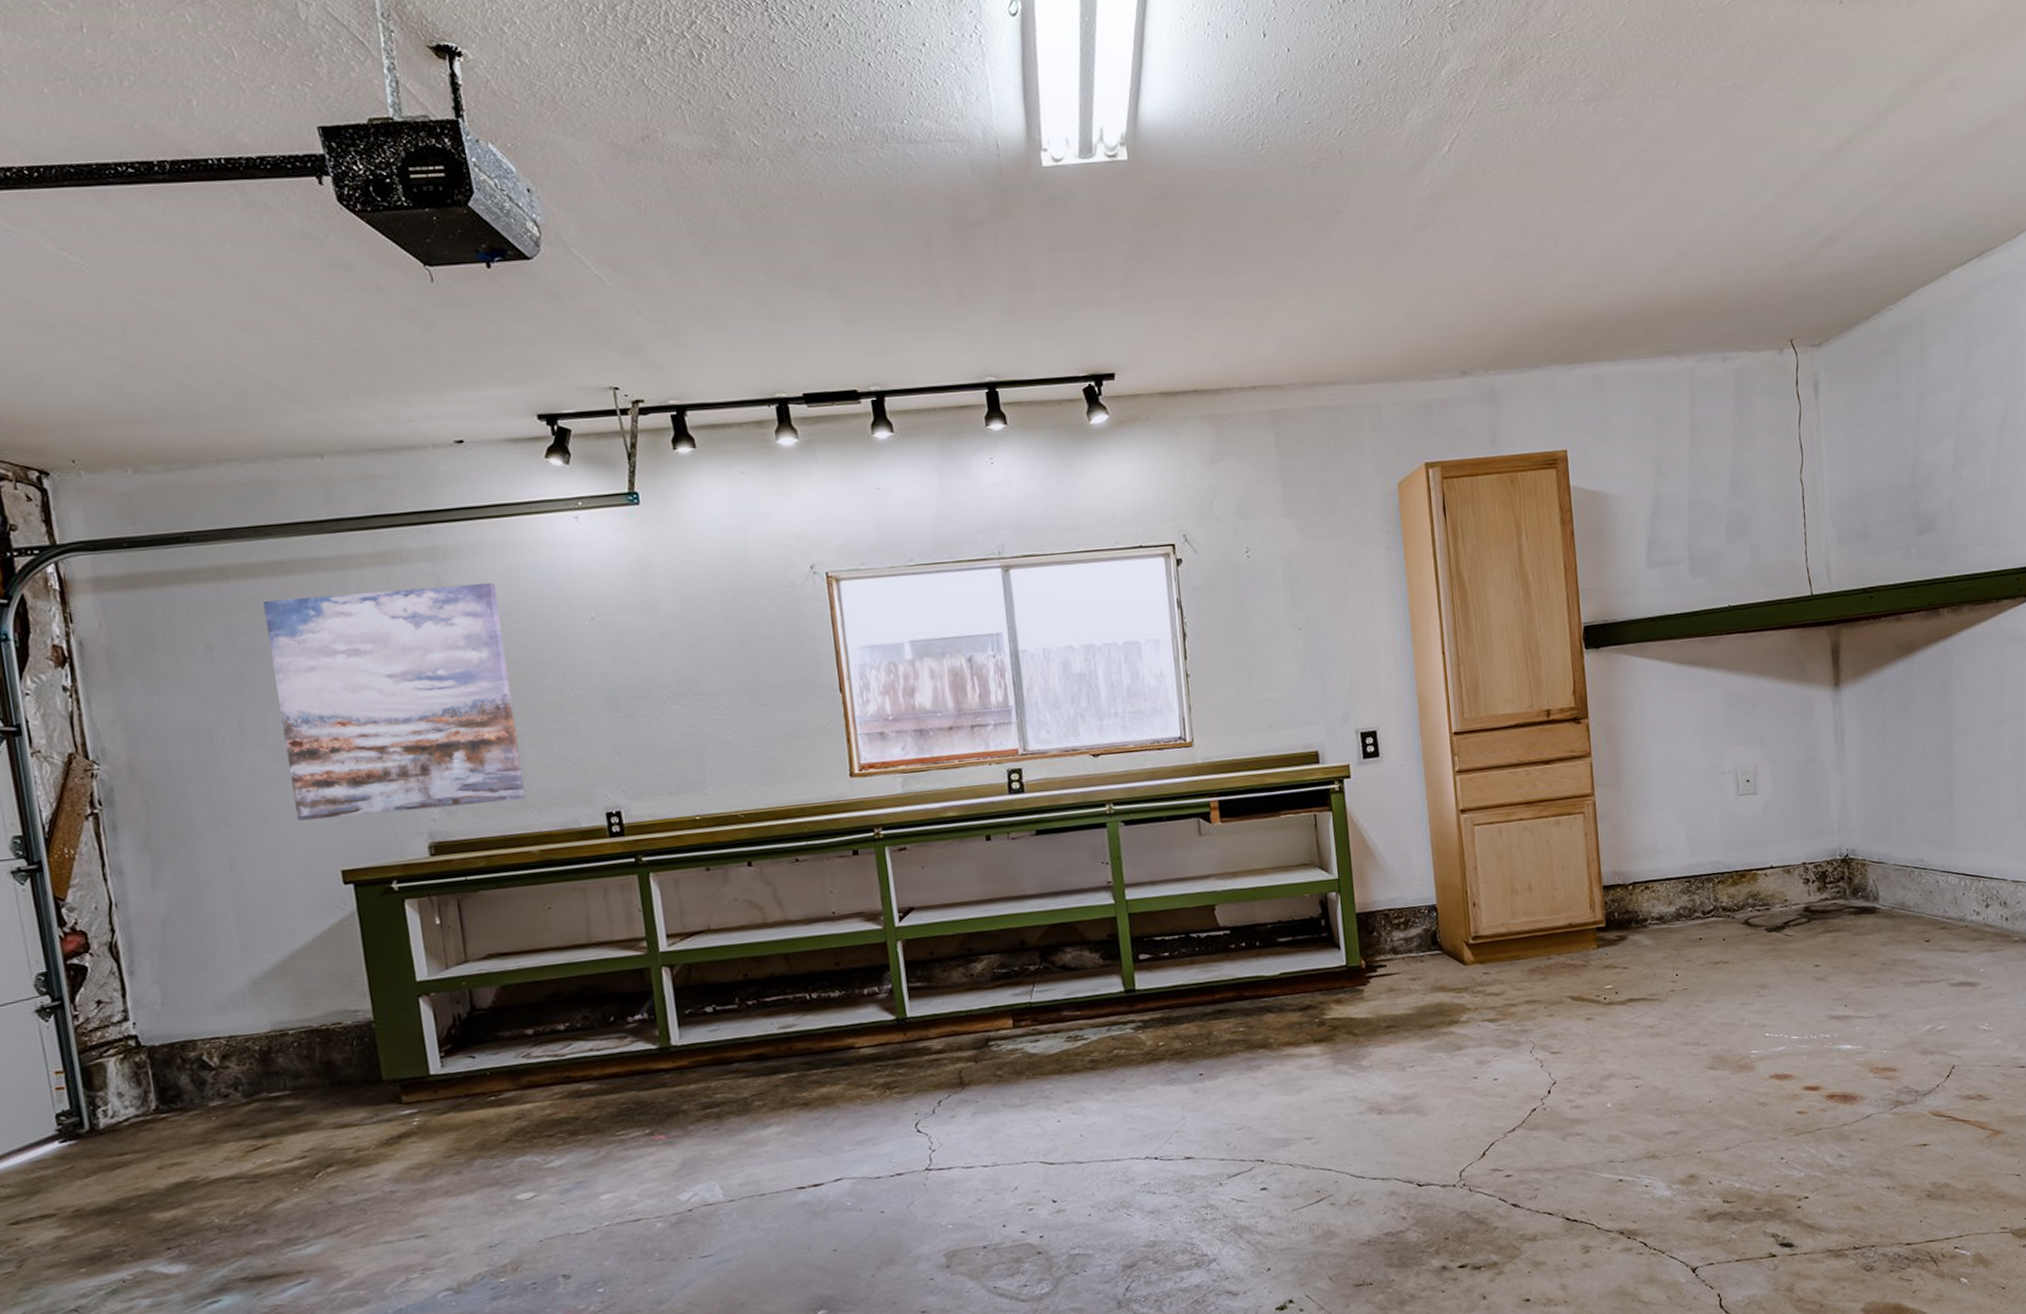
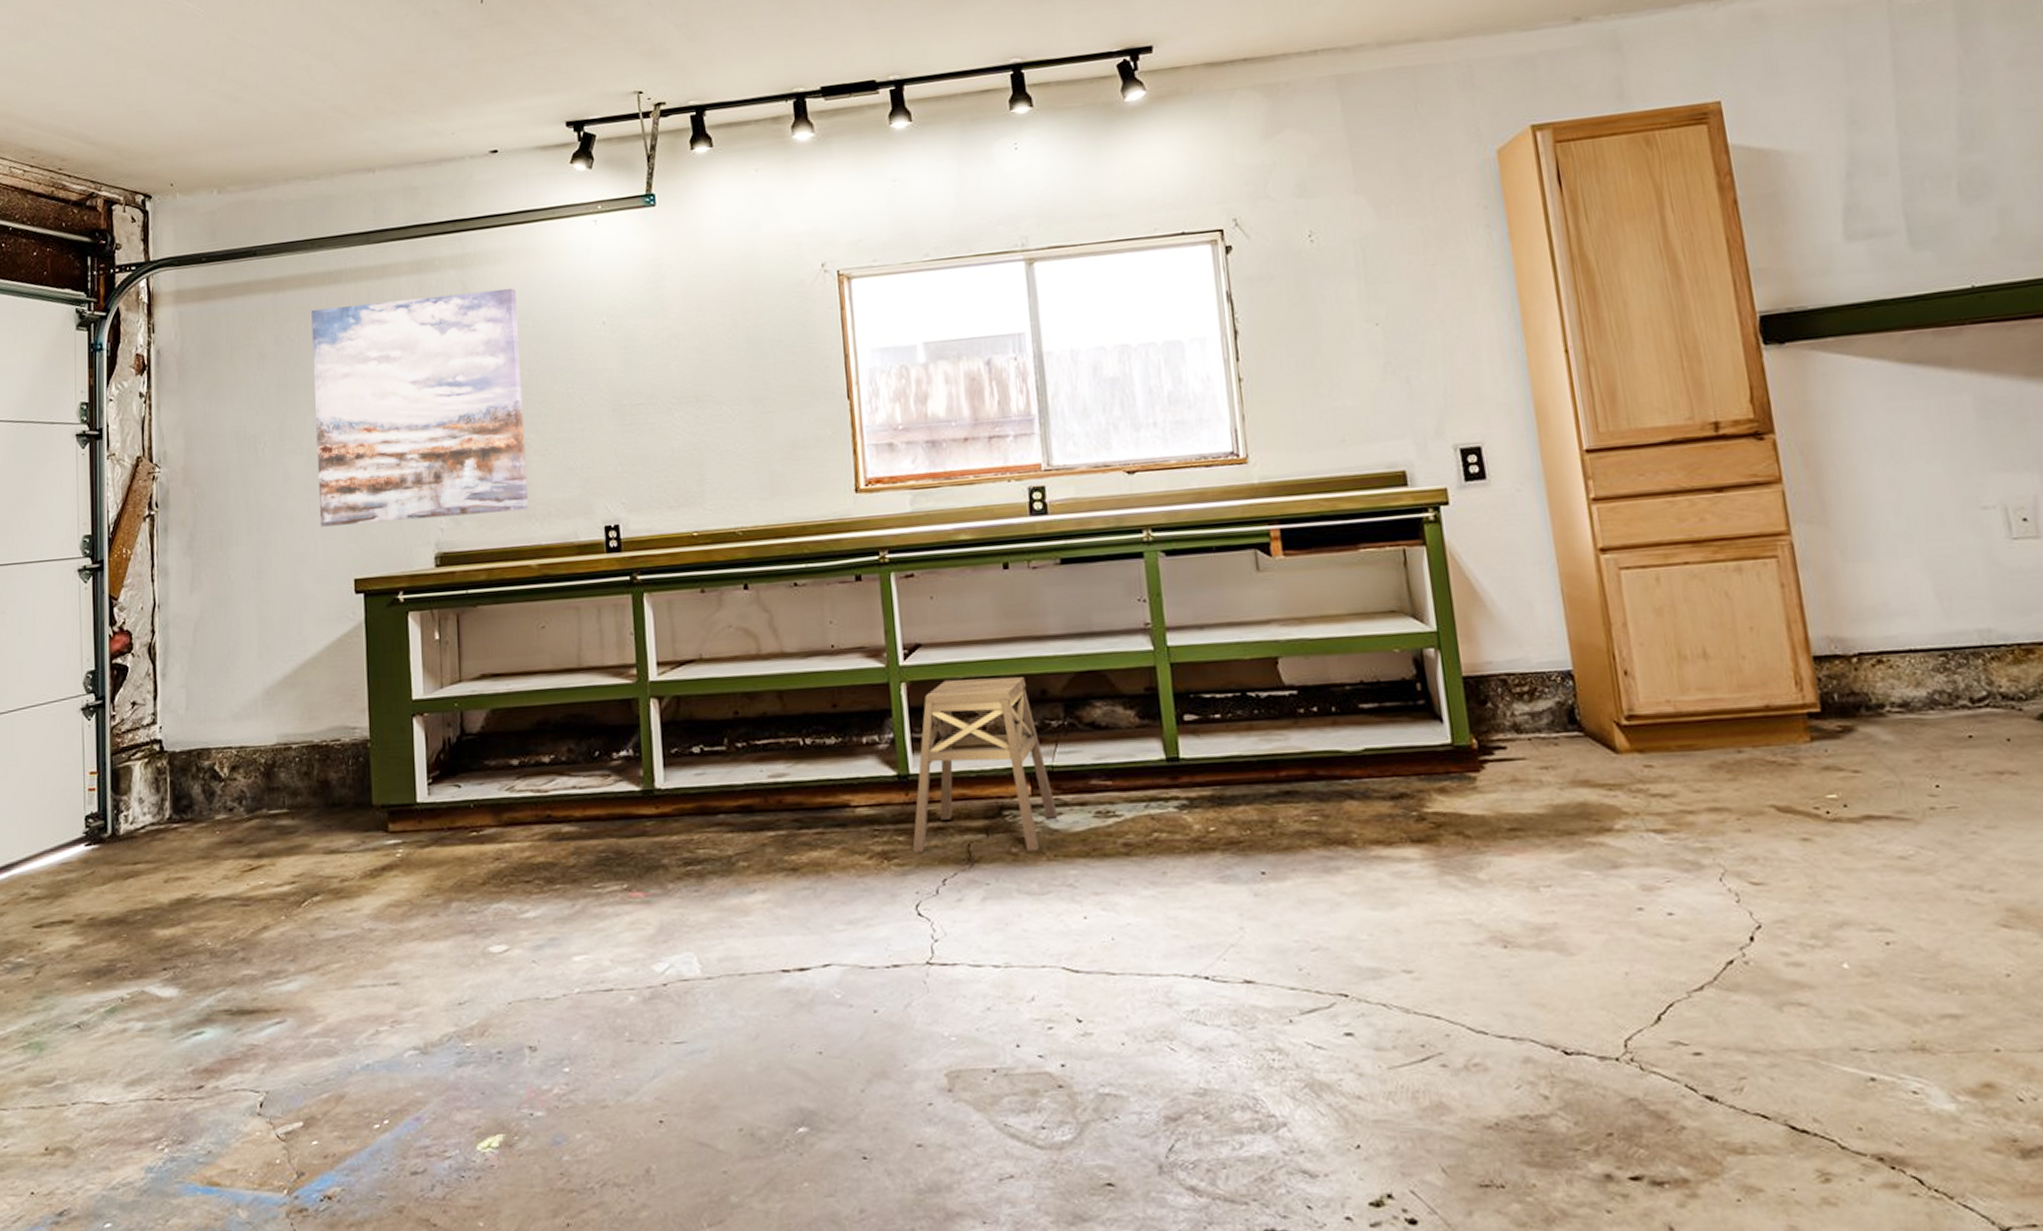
stool: none [911,931,1036,1082] -> present [912,677,1058,853]

